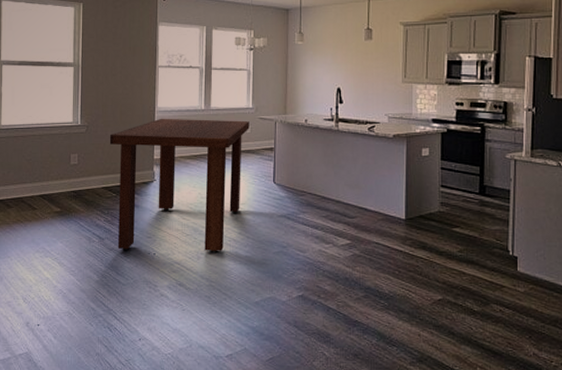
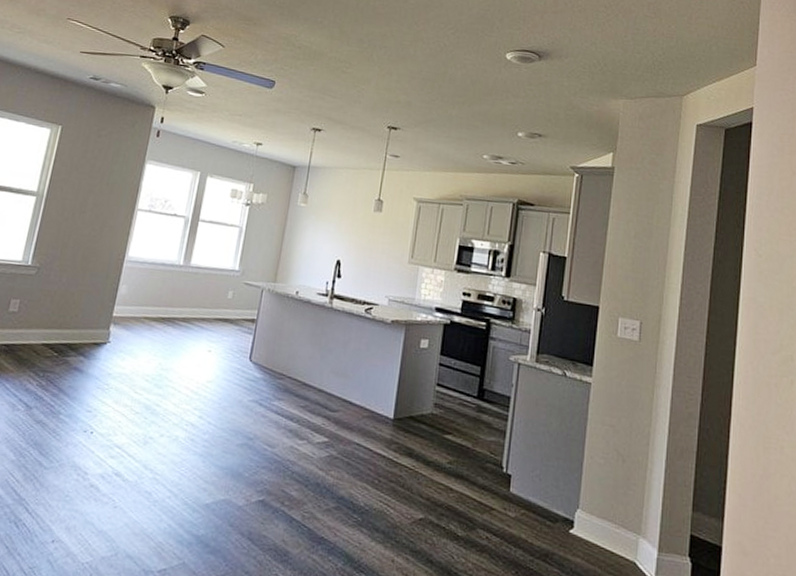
dining table: present [109,118,249,254] -> none [47,269,233,439]

